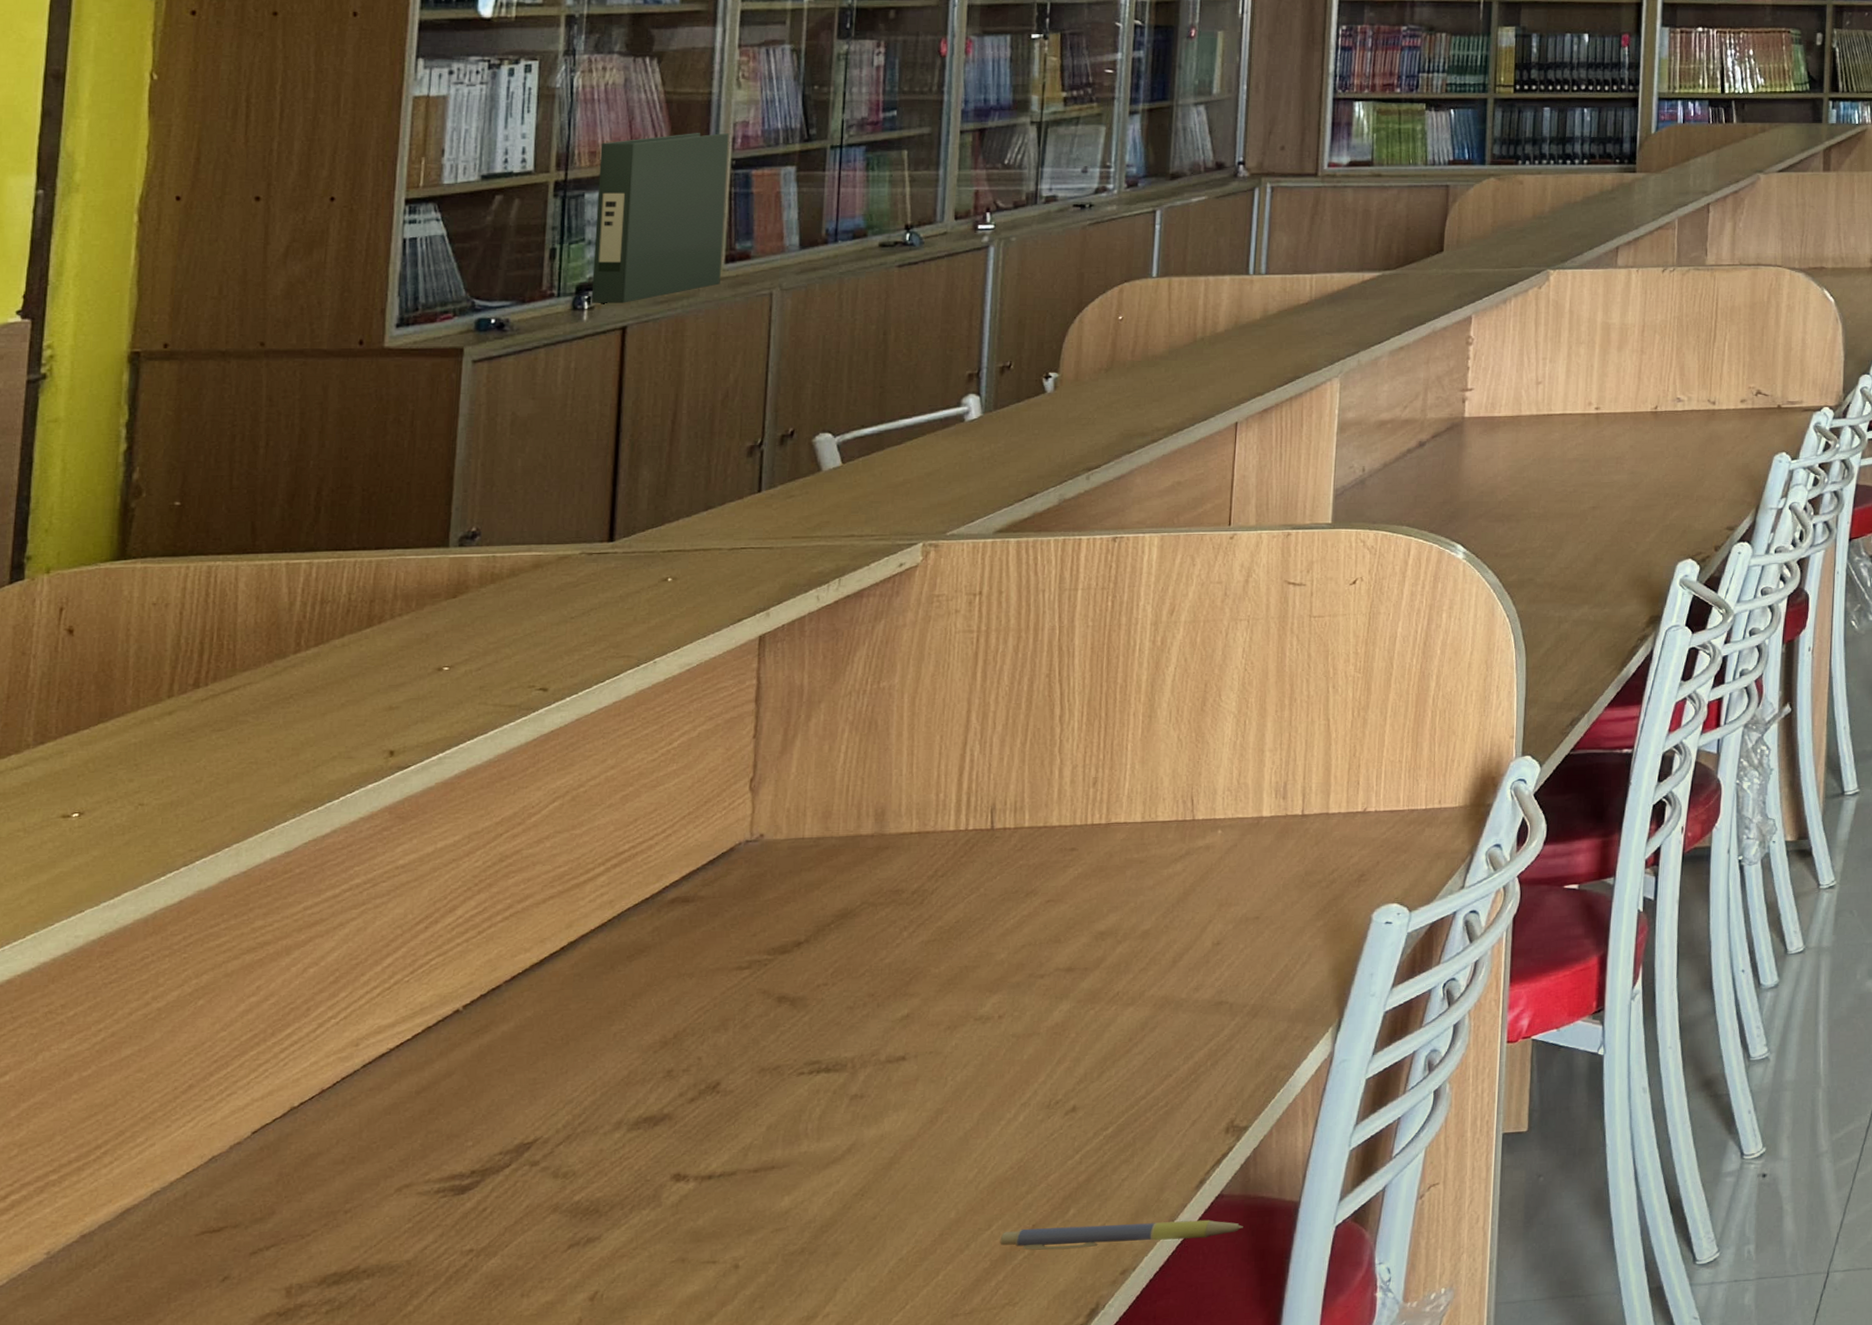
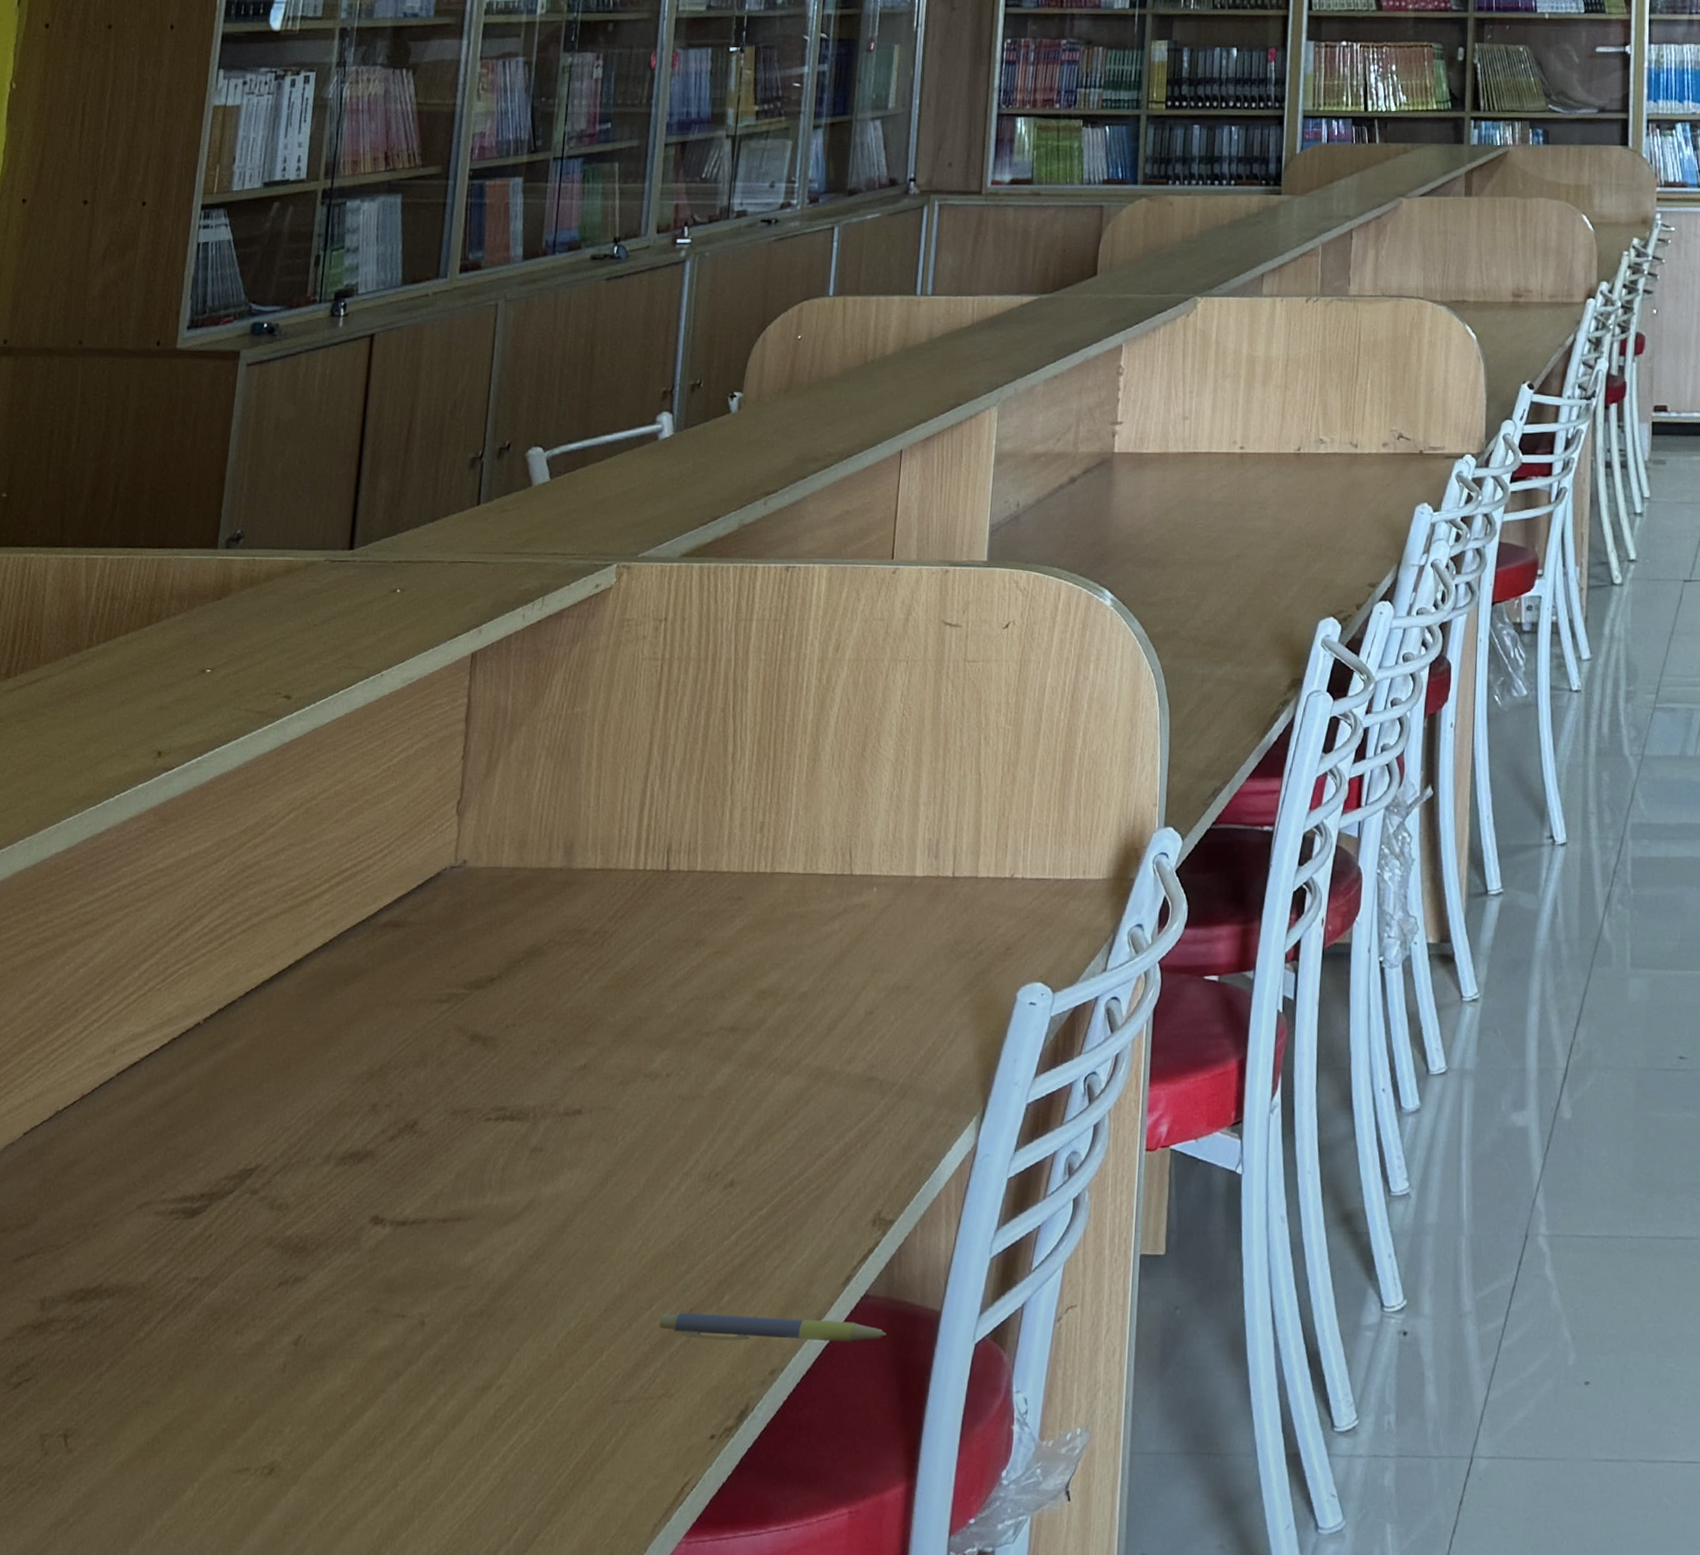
binder: present [592,132,730,303] -> none [347,143,469,311]

